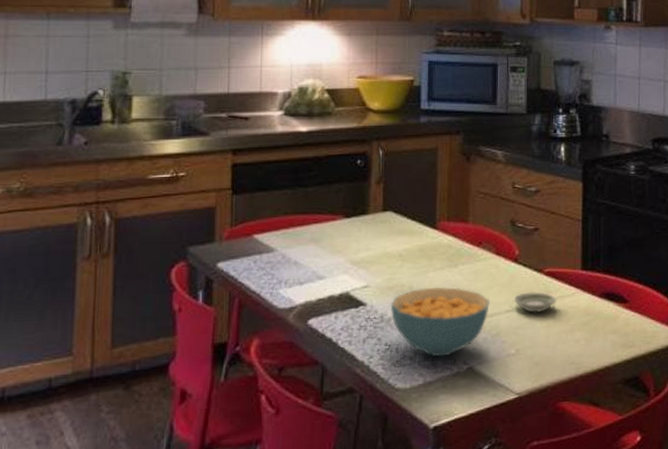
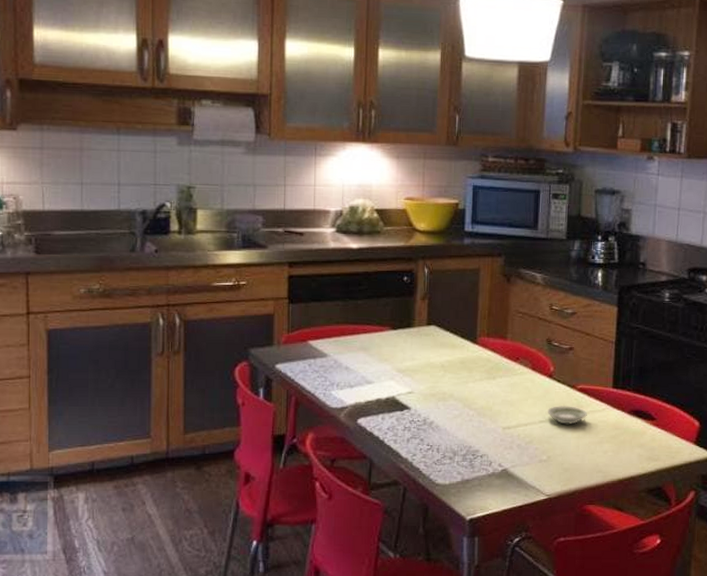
cereal bowl: present [390,286,491,357] -> none [432,396,526,459]

